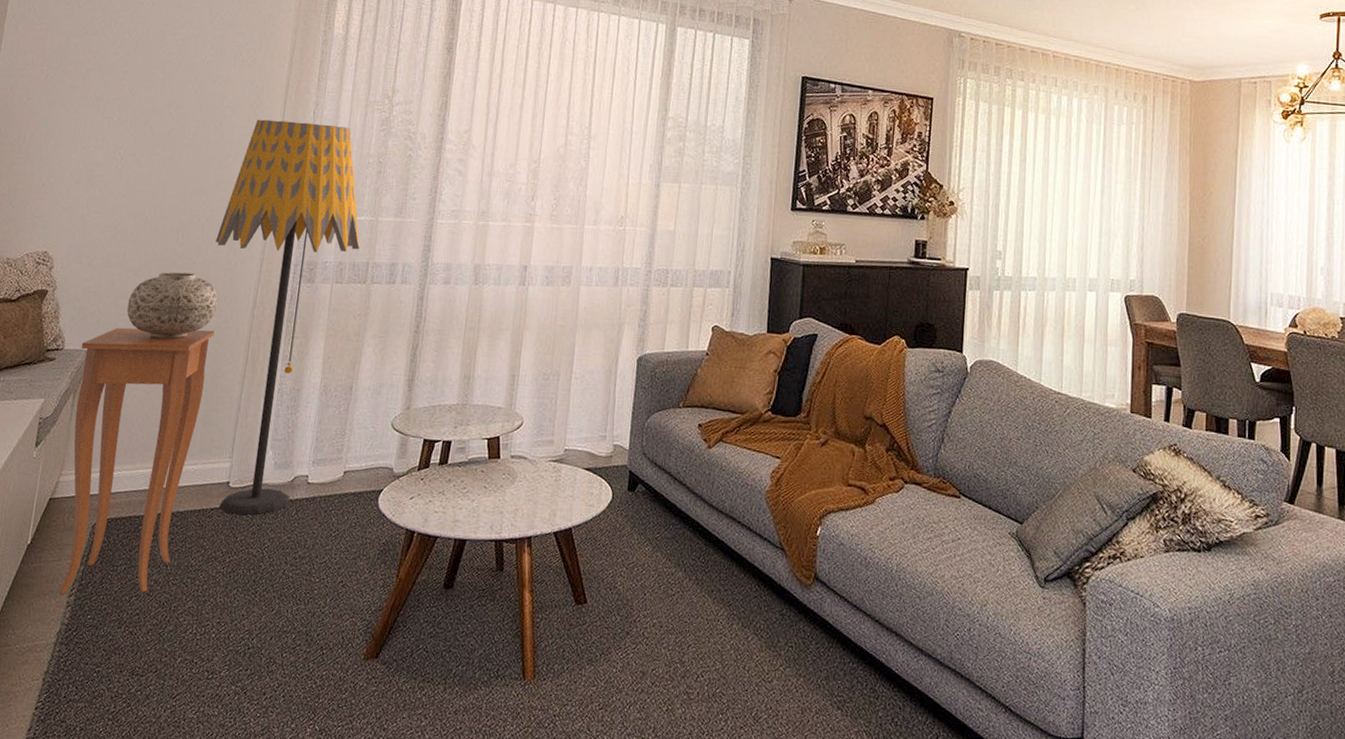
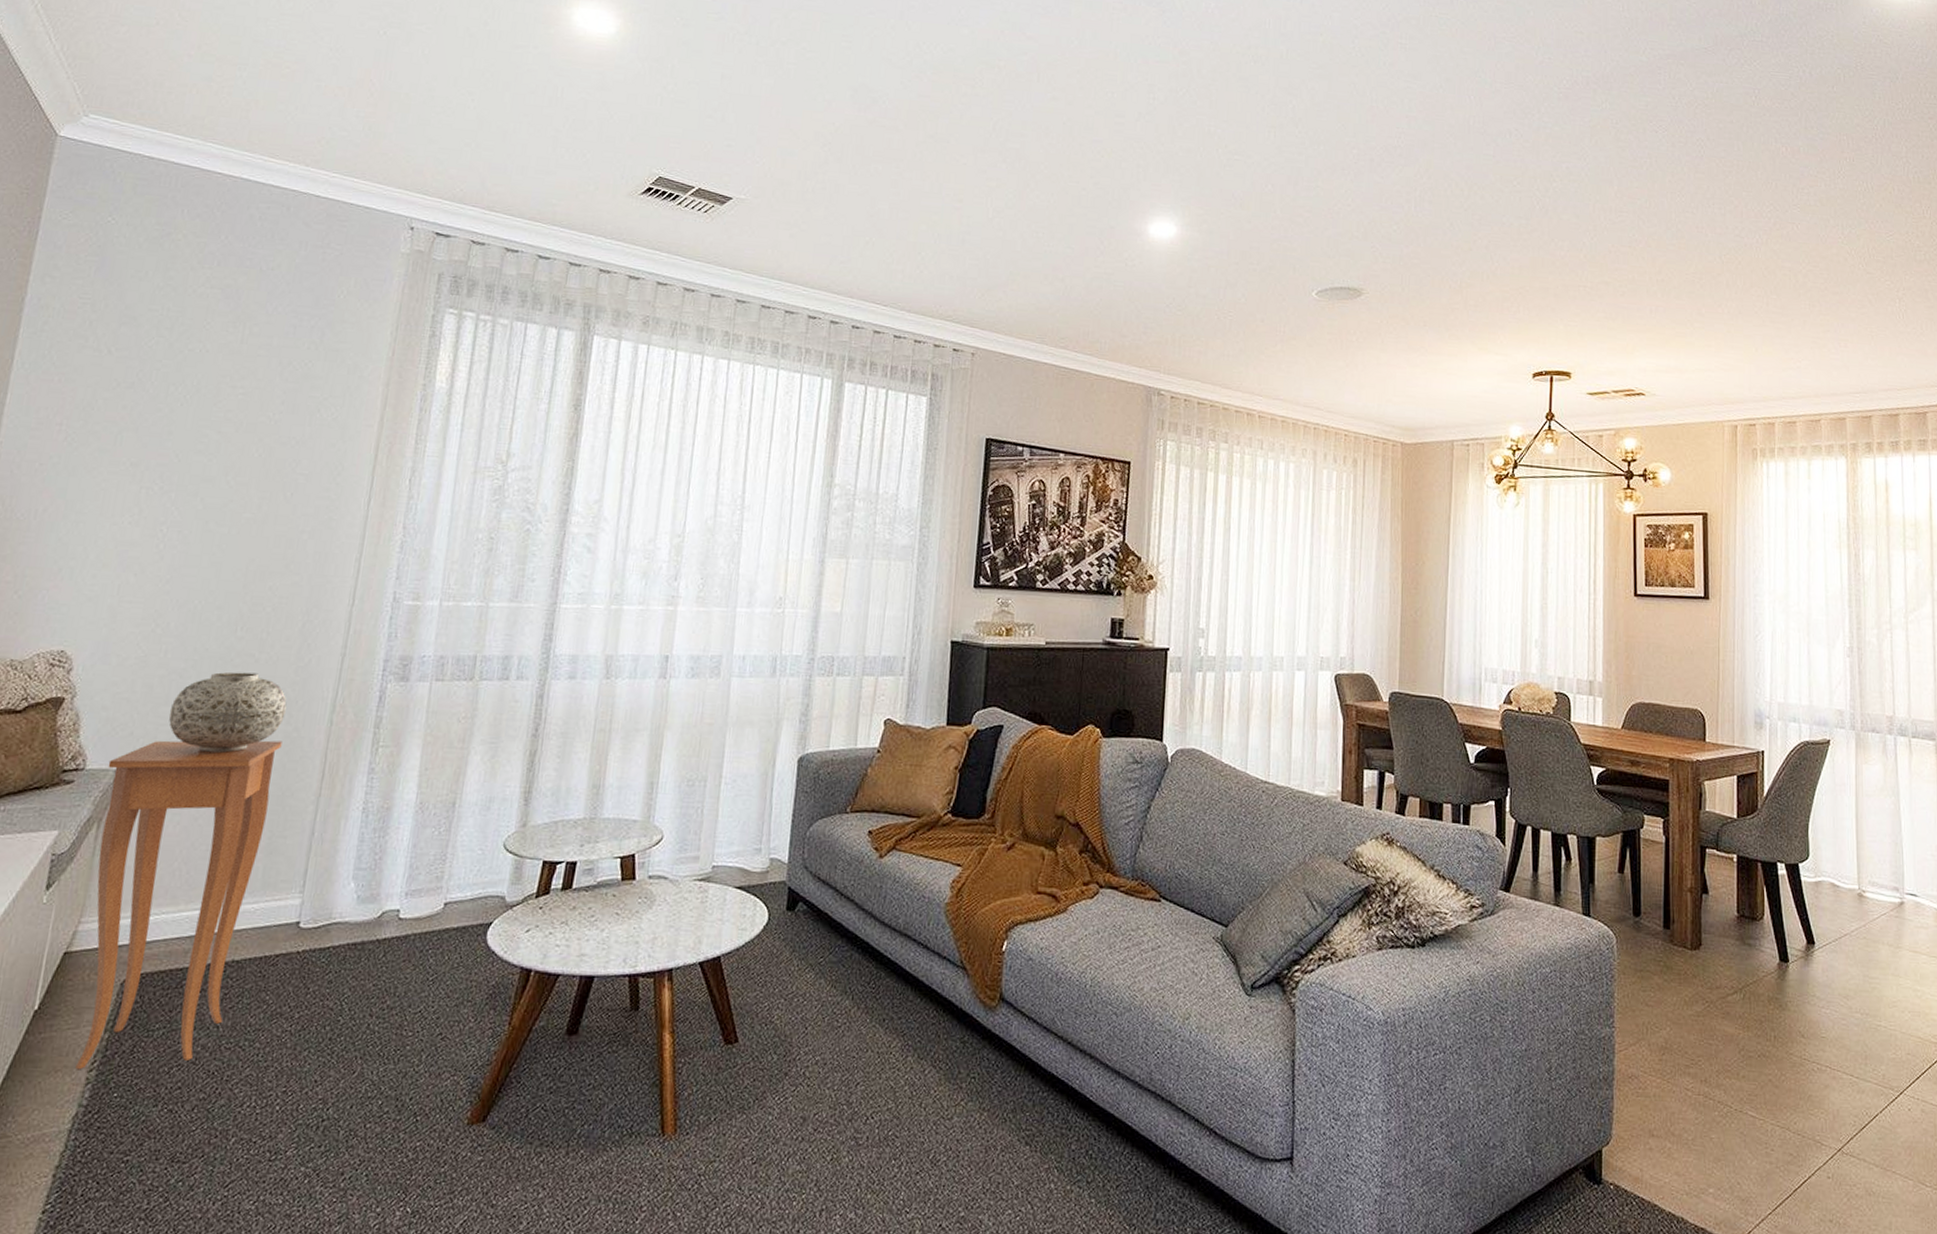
floor lamp: present [215,119,360,515] -> none [284,488,466,961]

